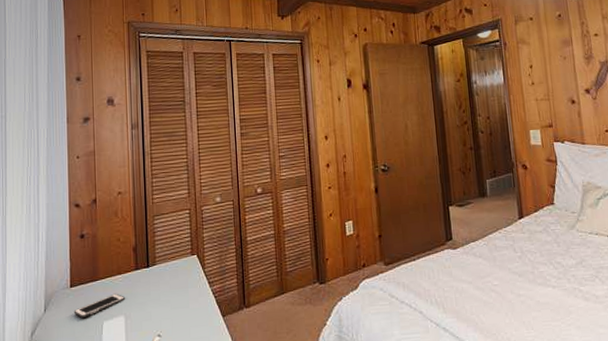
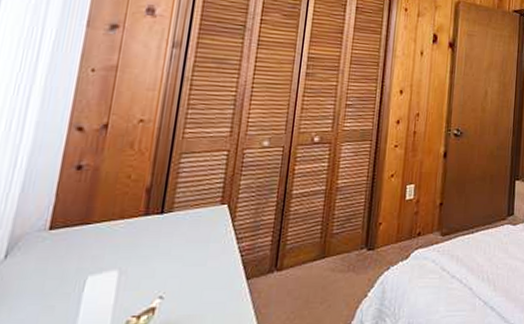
cell phone: present [73,293,125,318] -> none [47,241,124,269]

